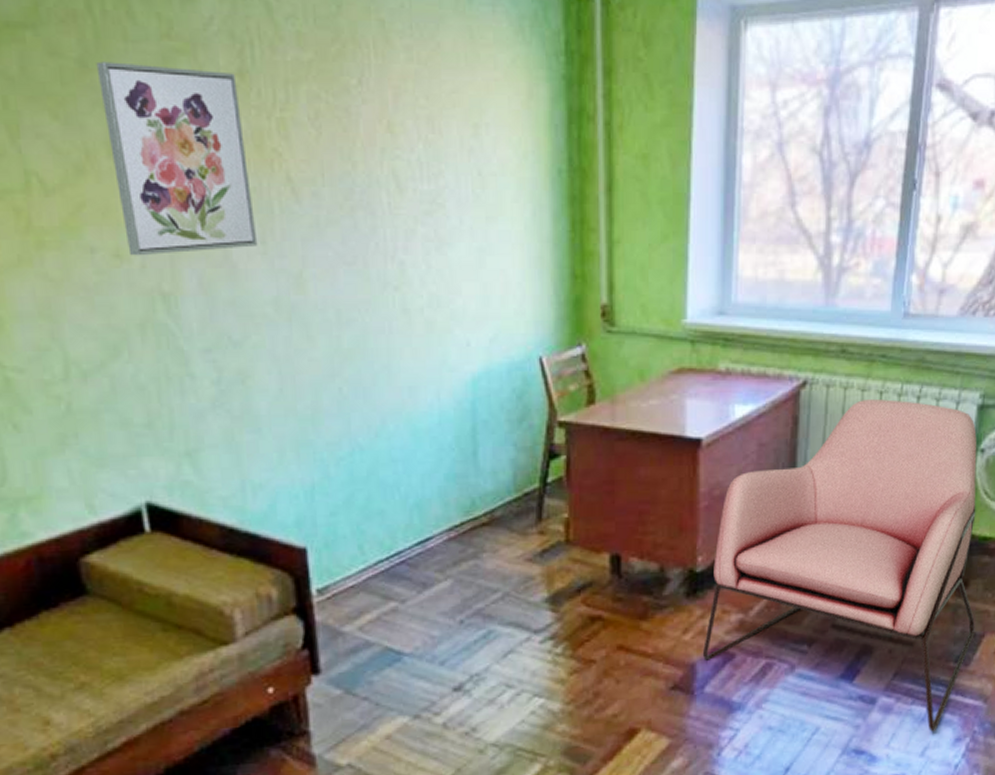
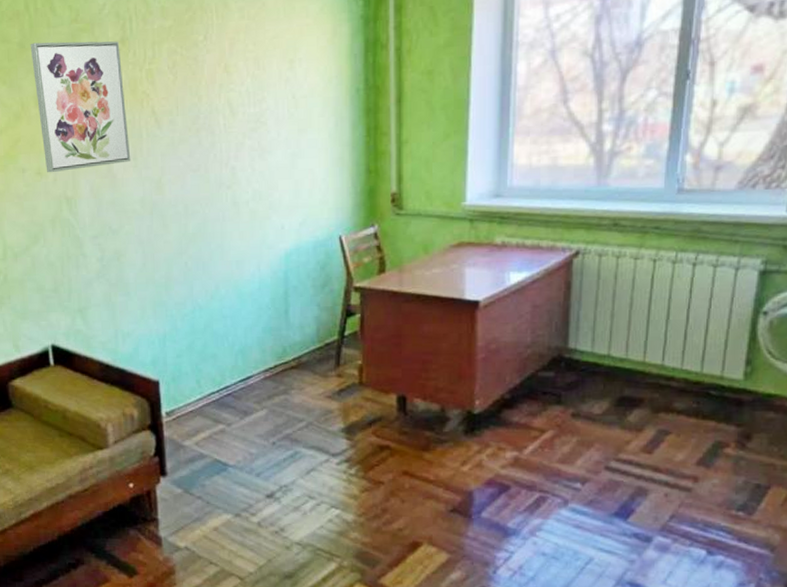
armchair: present [702,398,977,733] -> none [479,266,759,575]

